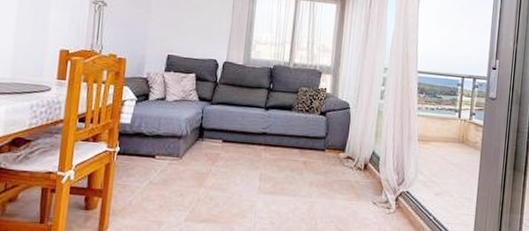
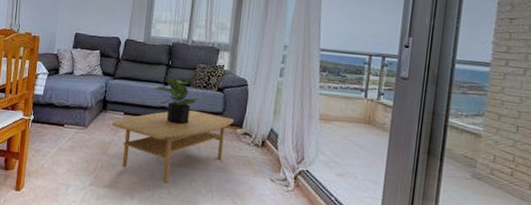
coffee table: none [209,135,337,214] -> present [111,110,234,184]
potted plant: none [253,99,308,151] -> present [153,75,206,125]

